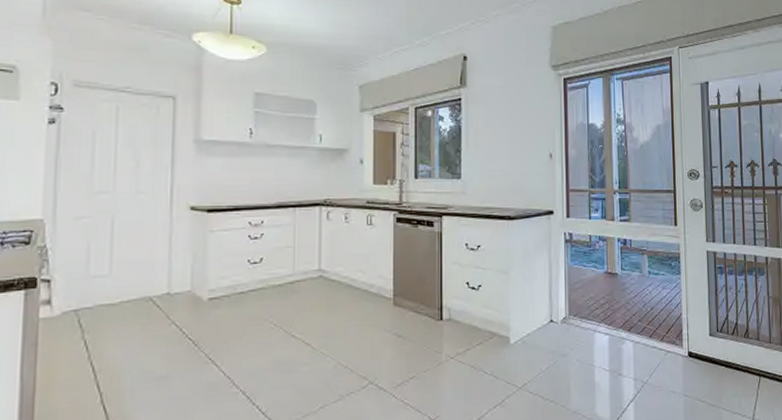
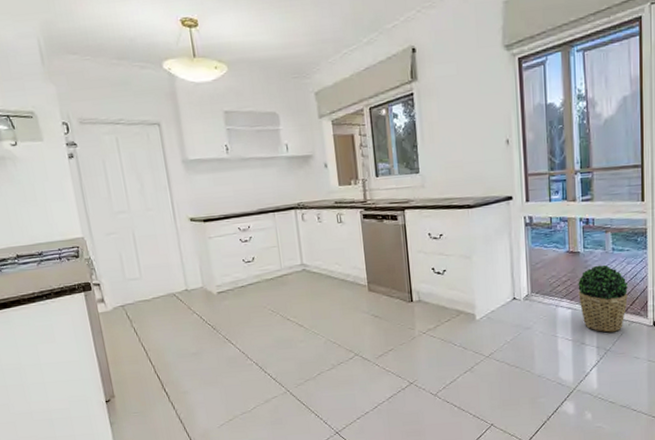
potted plant: none [615,288,664,363] -> present [578,264,628,333]

